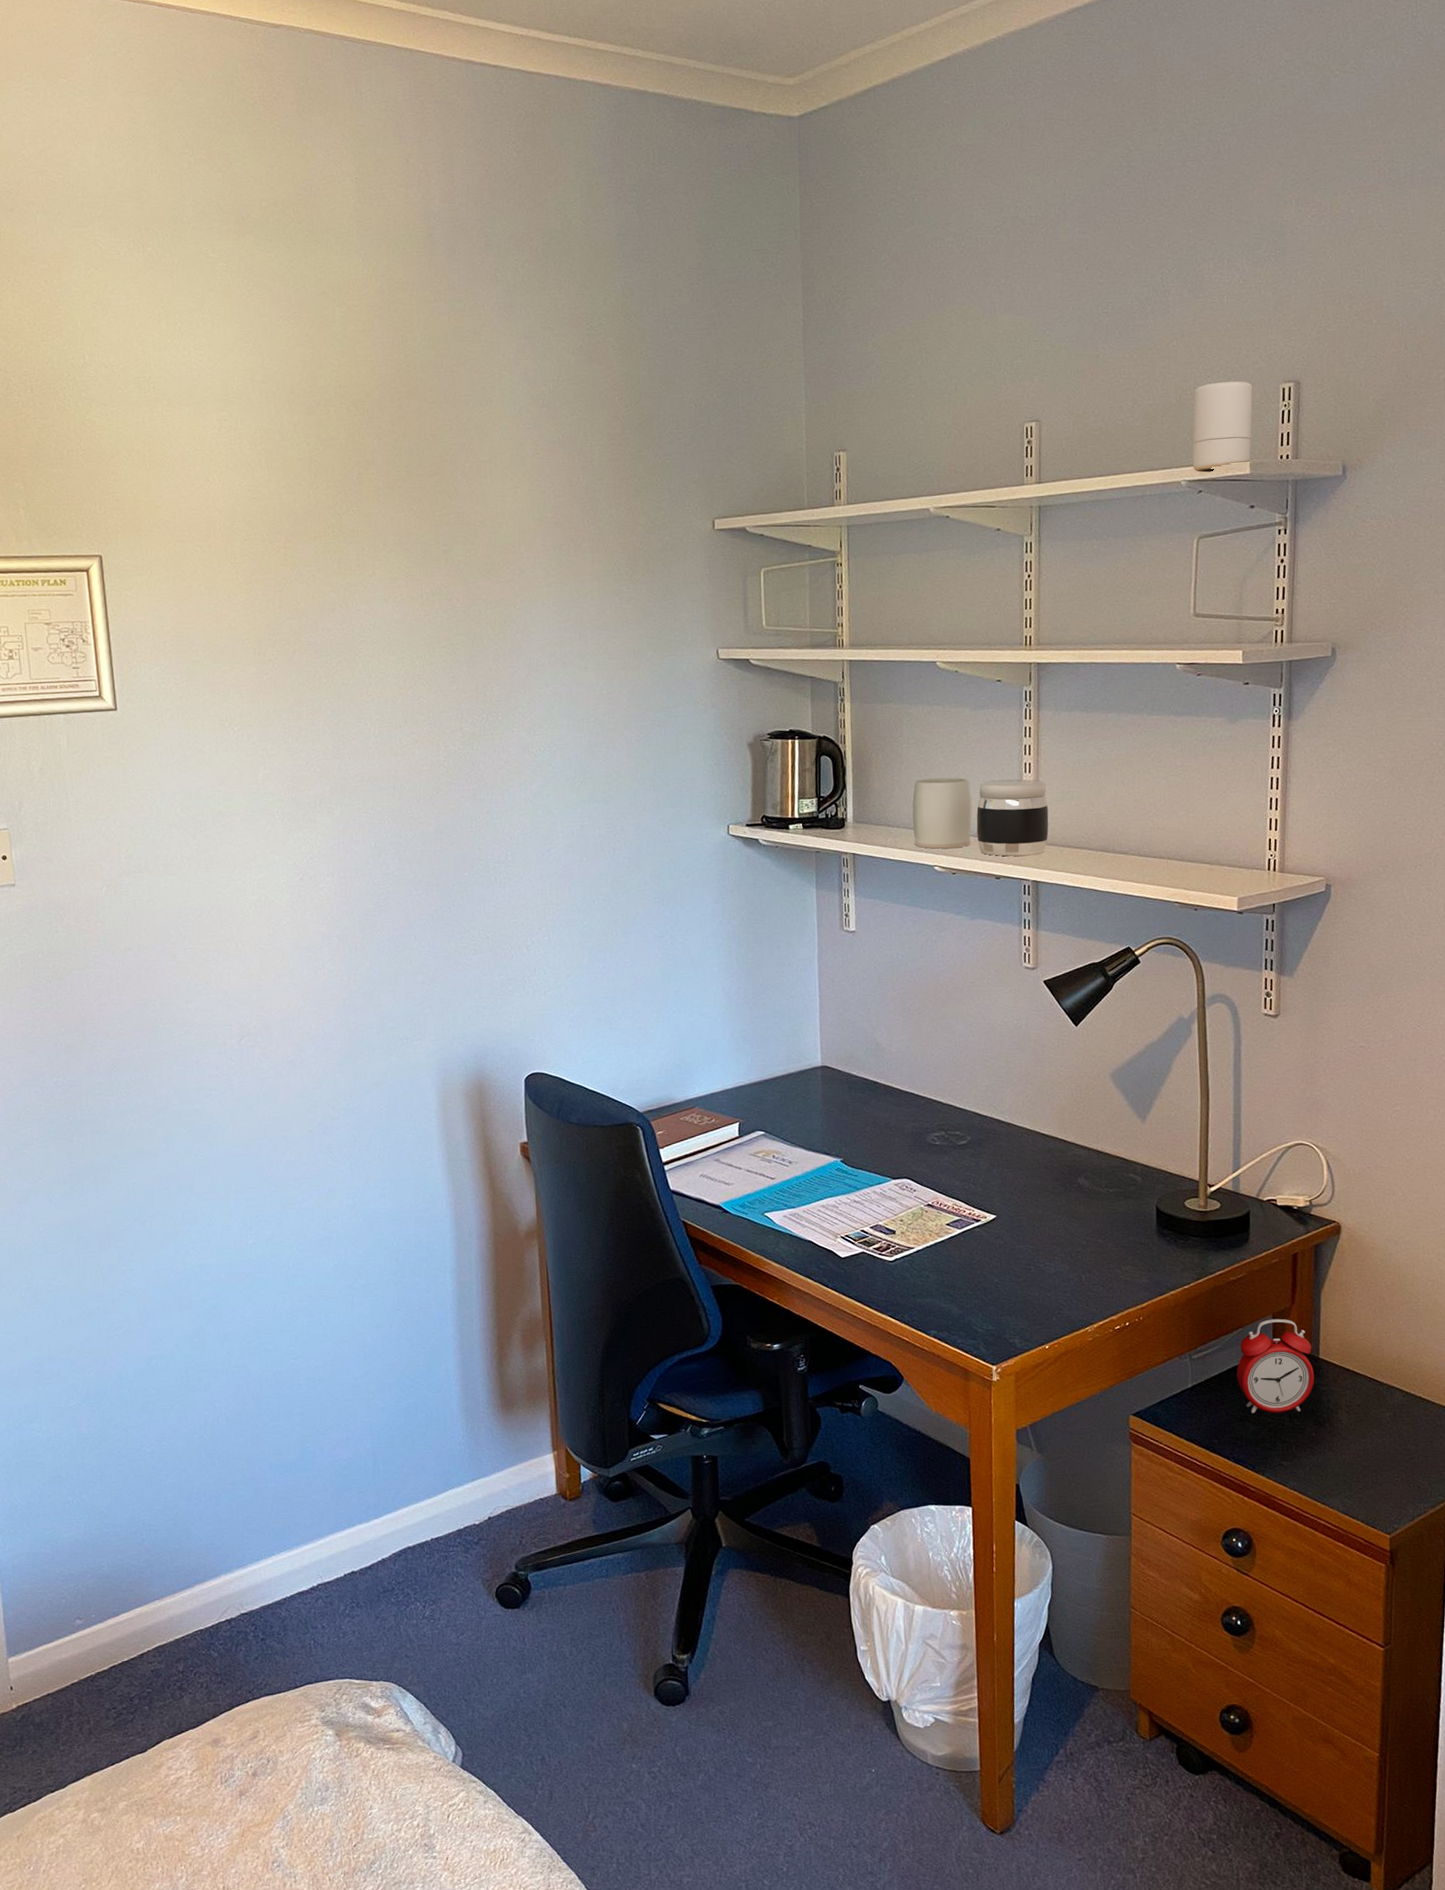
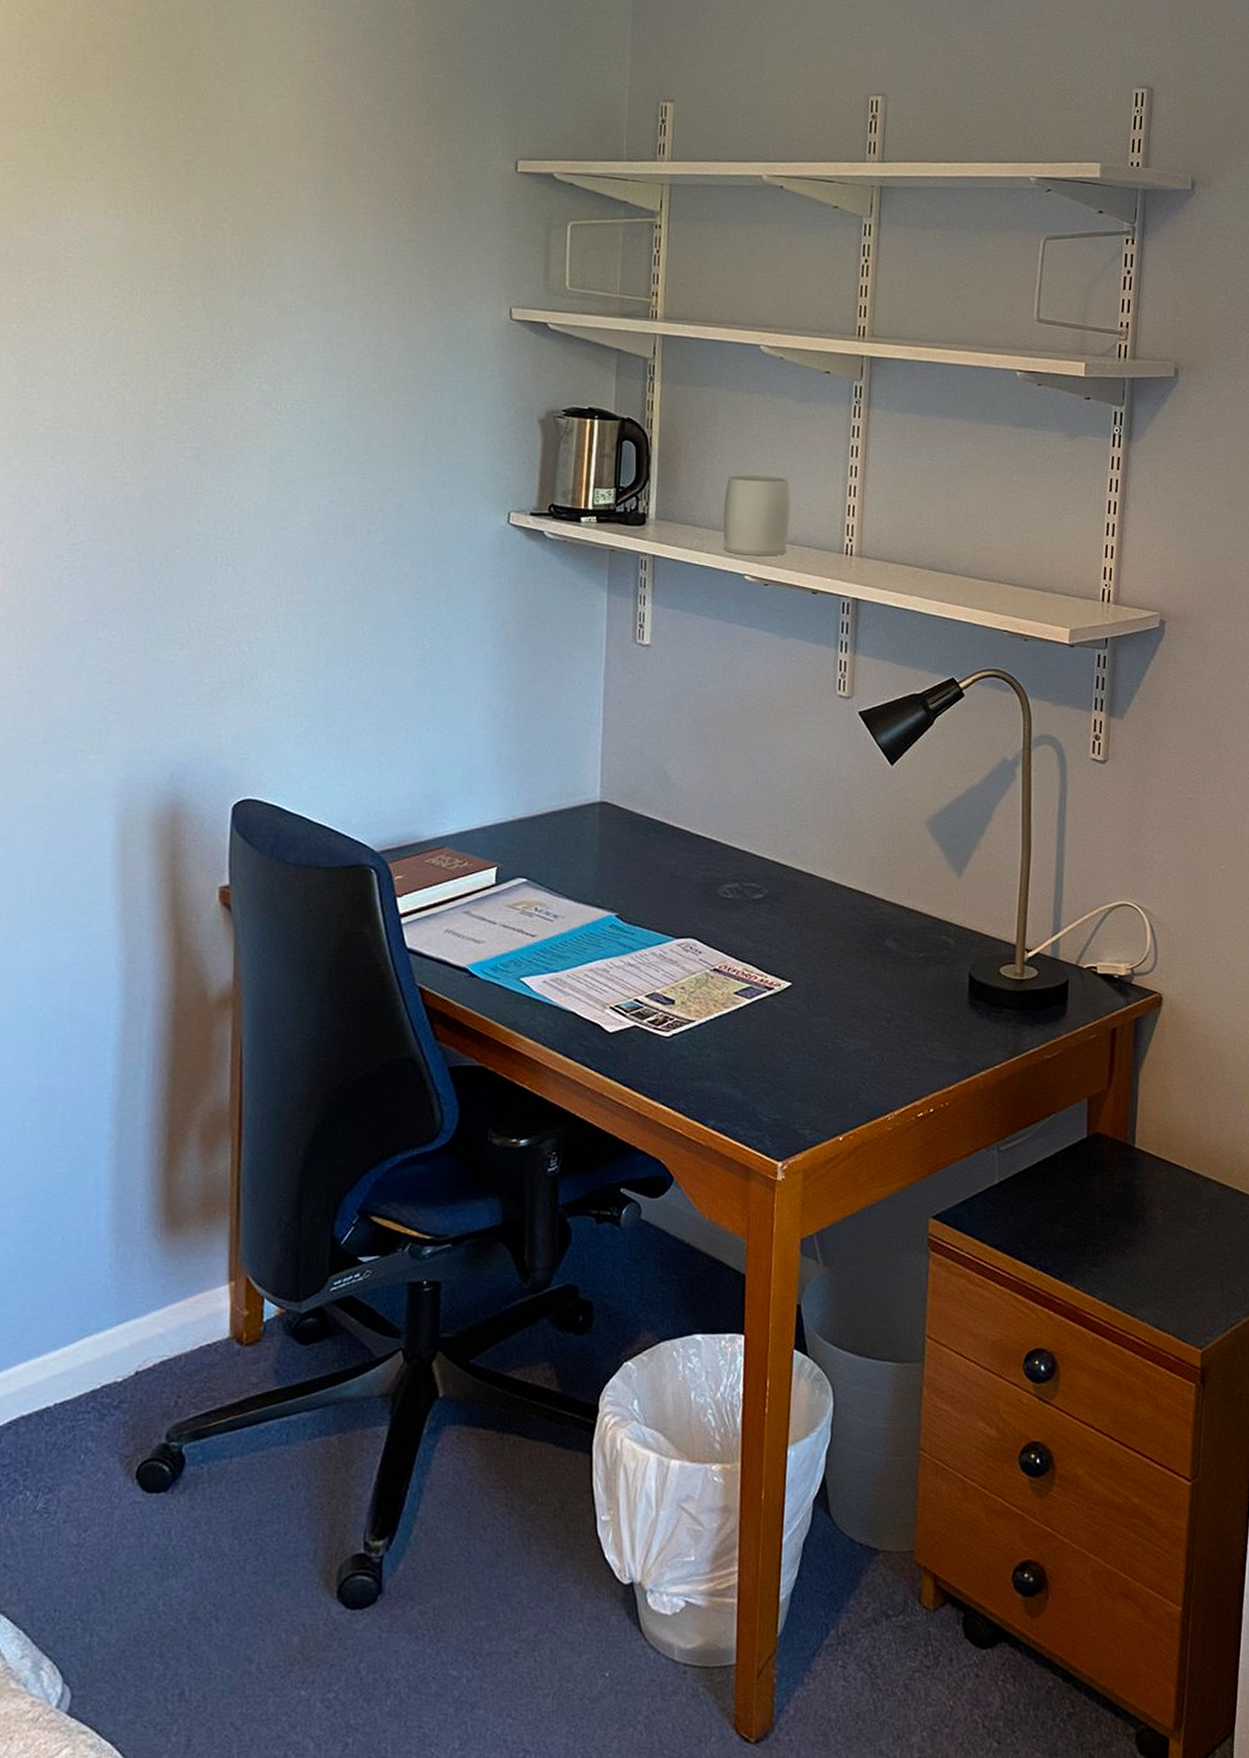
jar: present [976,779,1049,857] -> none [794,483,874,569]
candle: present [1193,381,1253,473] -> none [1043,78,1106,171]
alarm clock: present [1236,1318,1315,1414] -> none [1047,1102,1130,1213]

